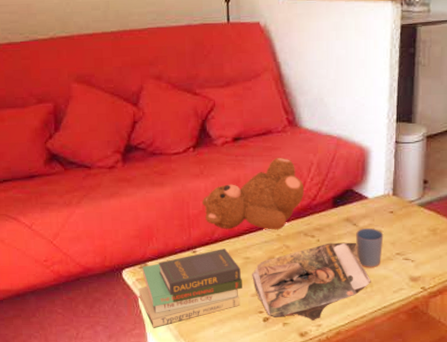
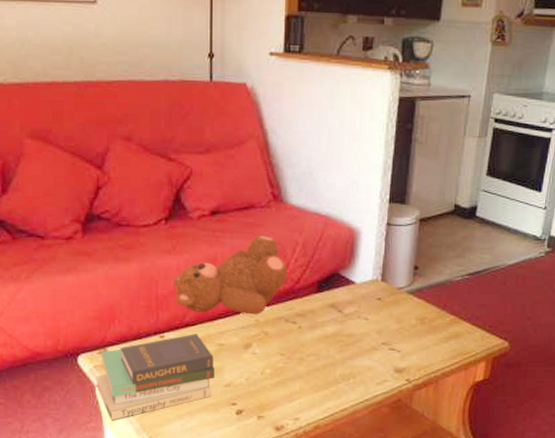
magazine: present [251,242,371,320] -> none [225,330,354,413]
mug: present [356,228,384,267] -> none [340,316,370,357]

